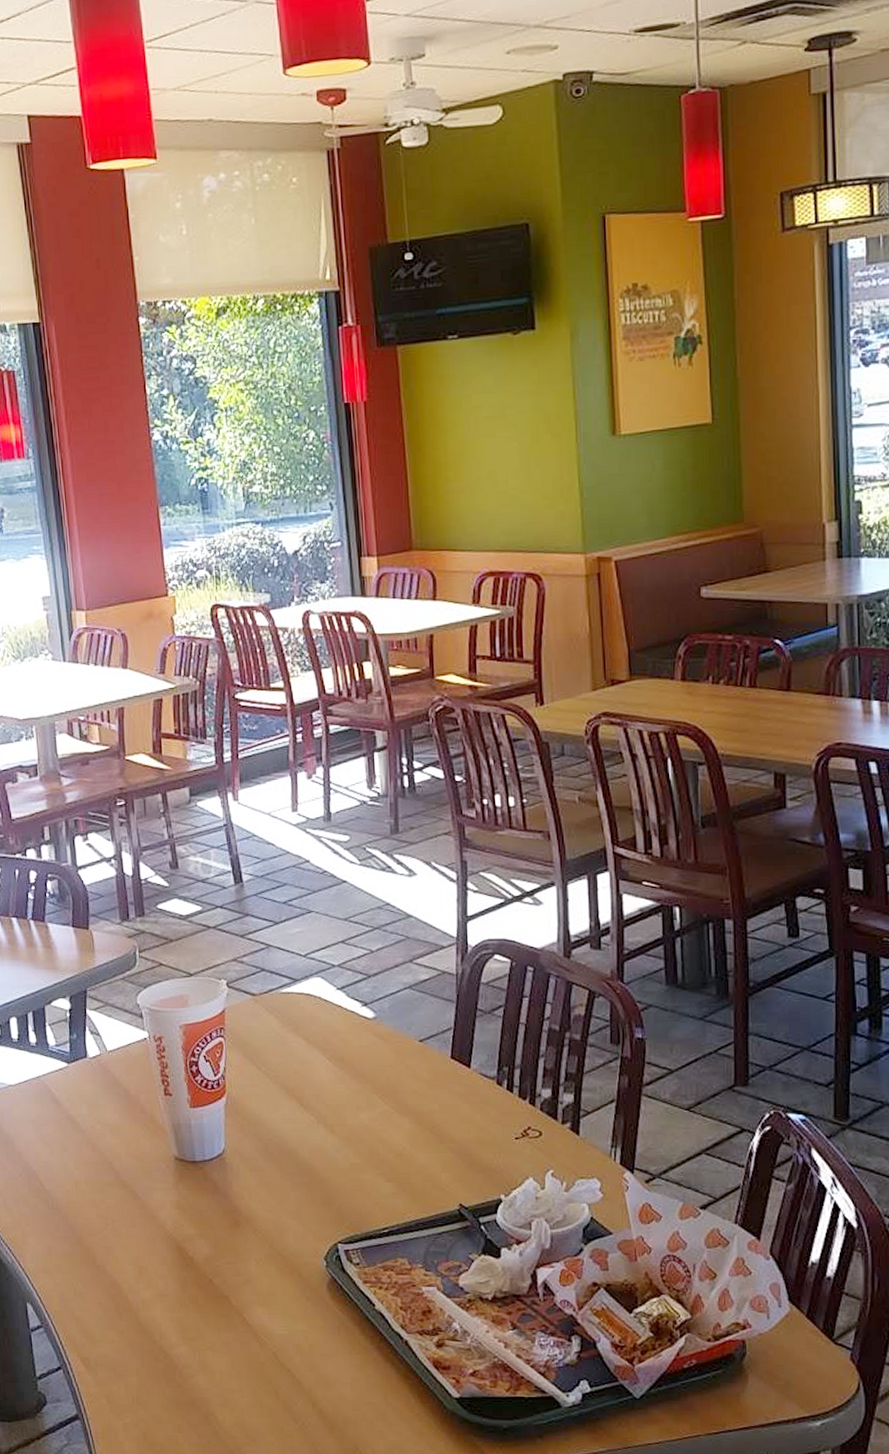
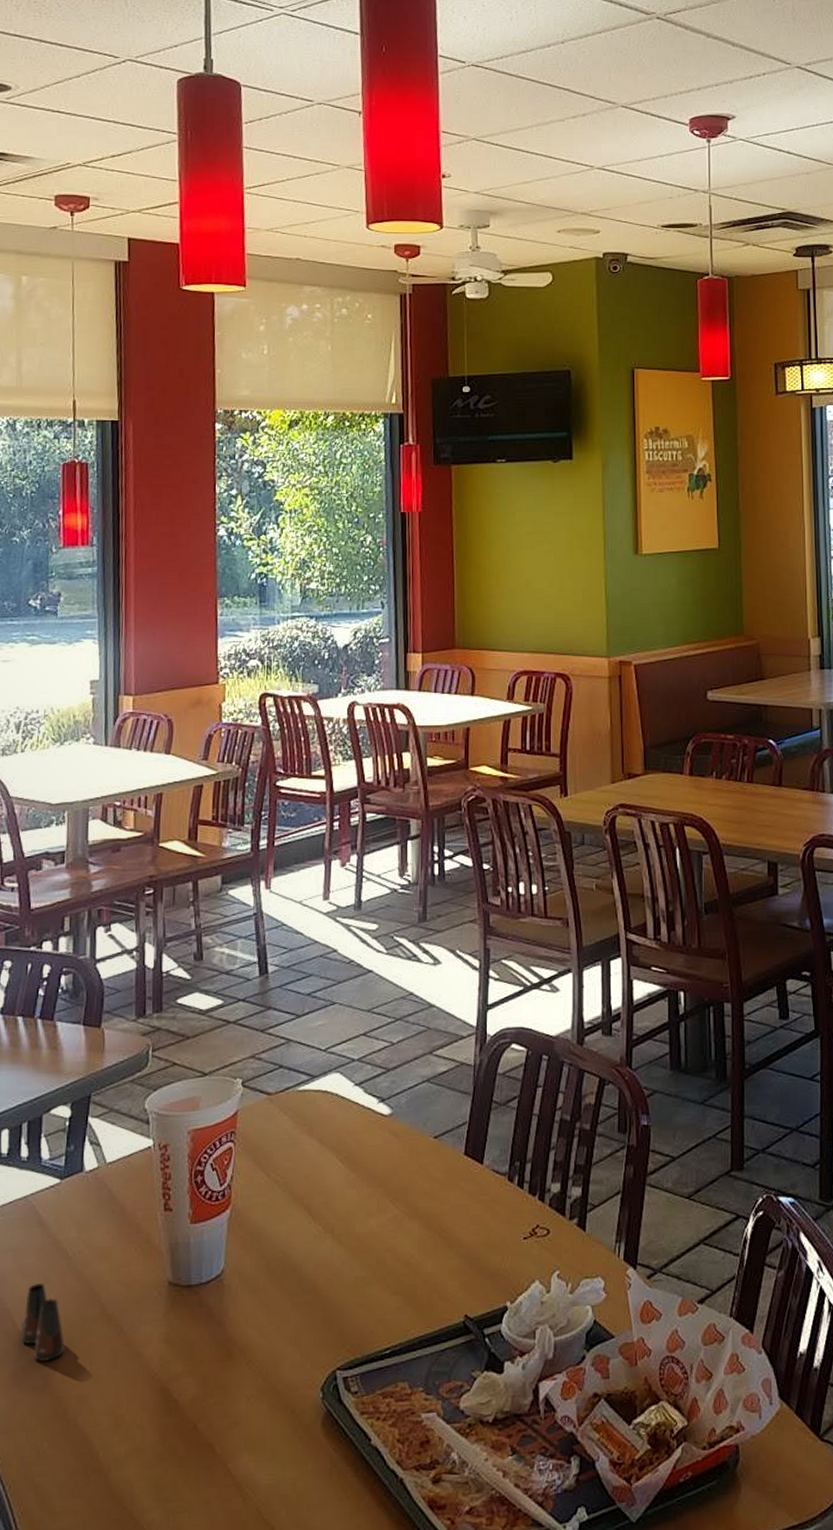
salt shaker: none [48,1152,88,1217] -> present [21,1283,65,1362]

